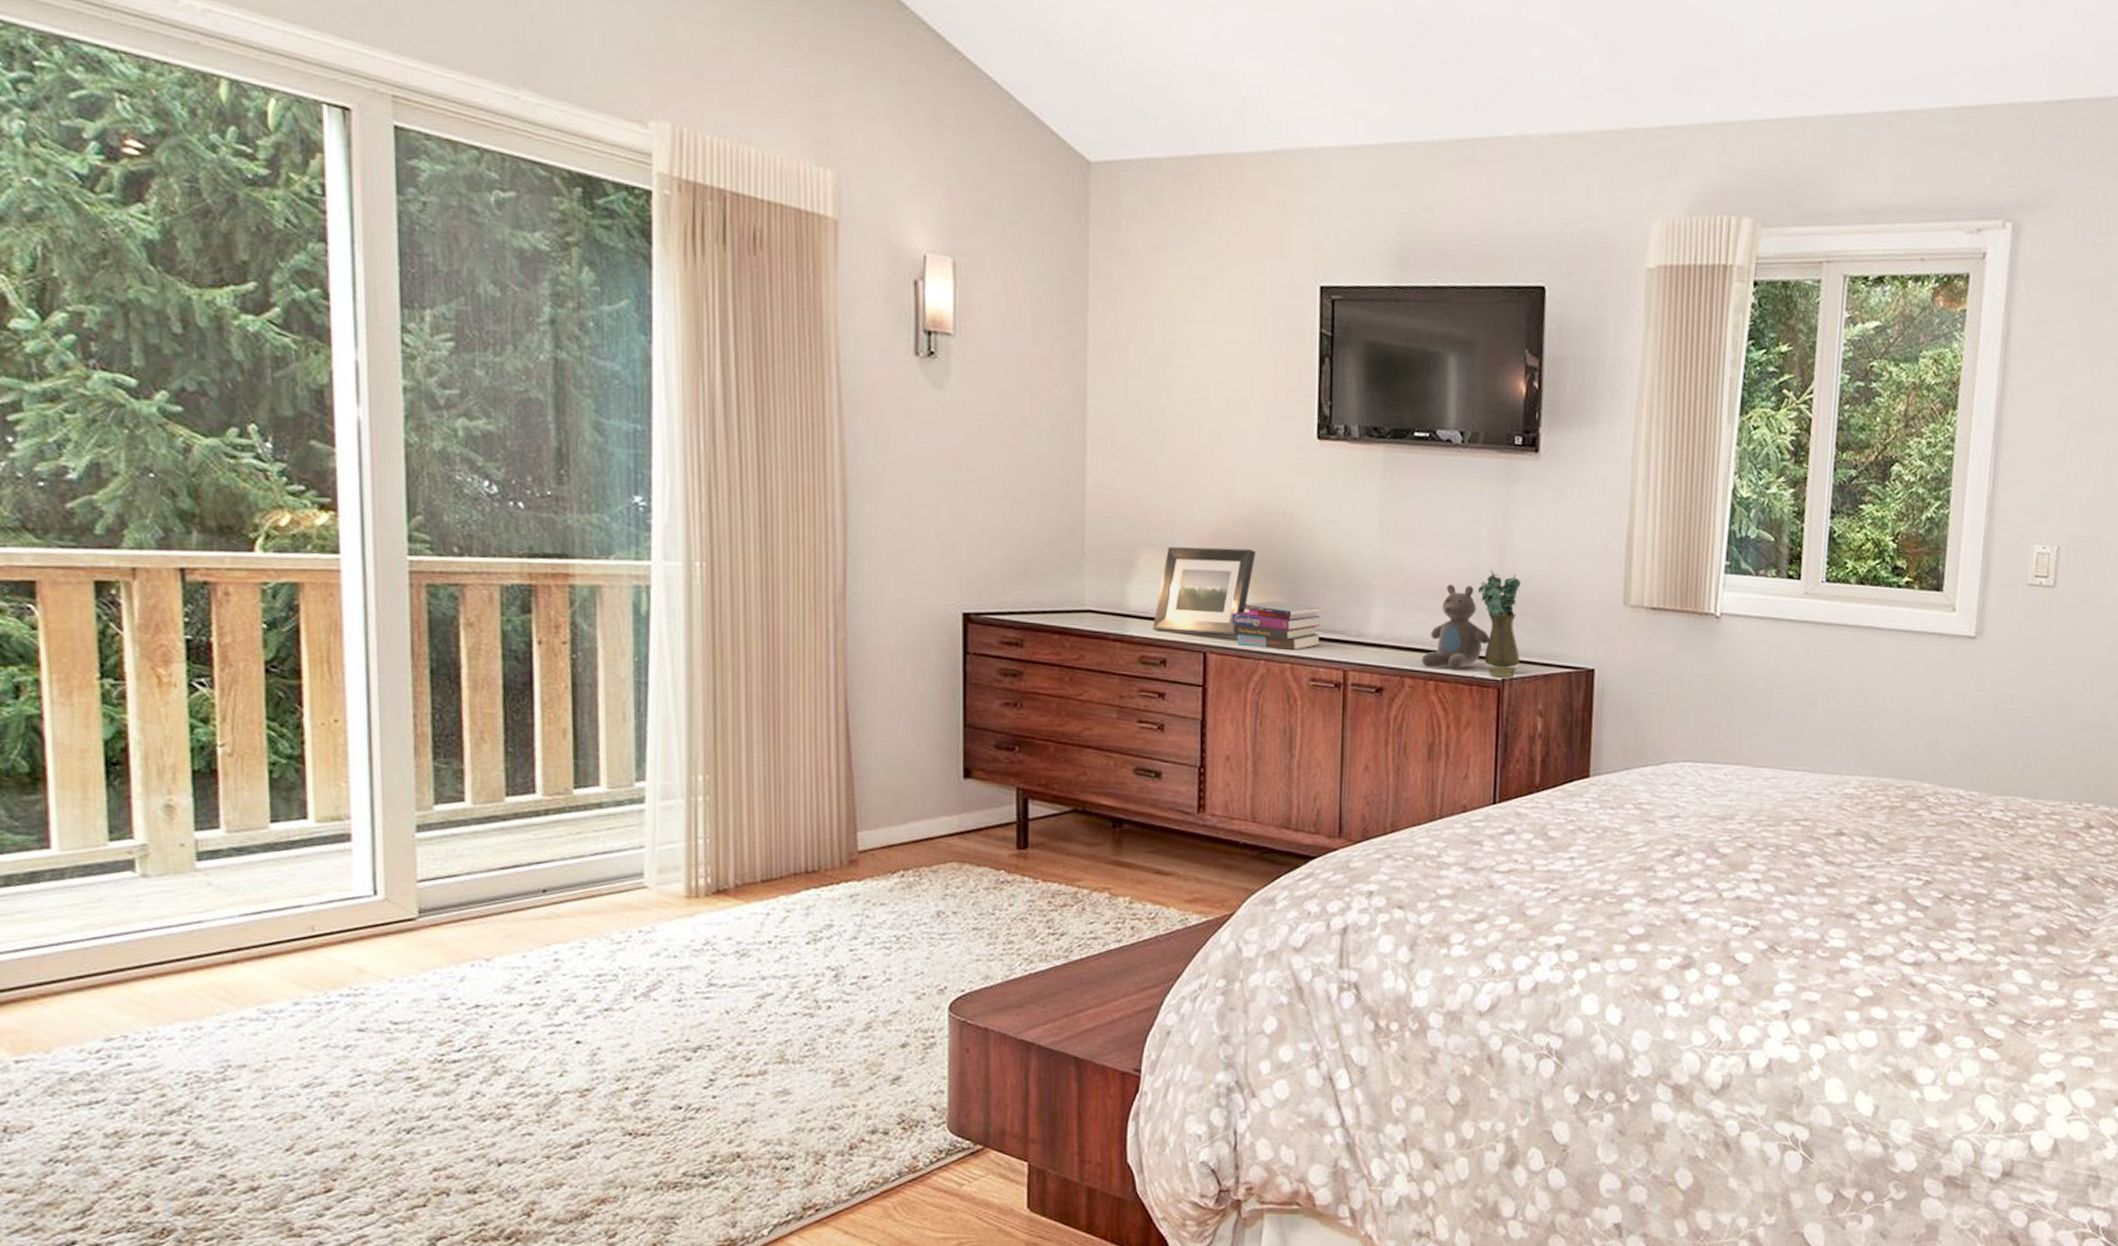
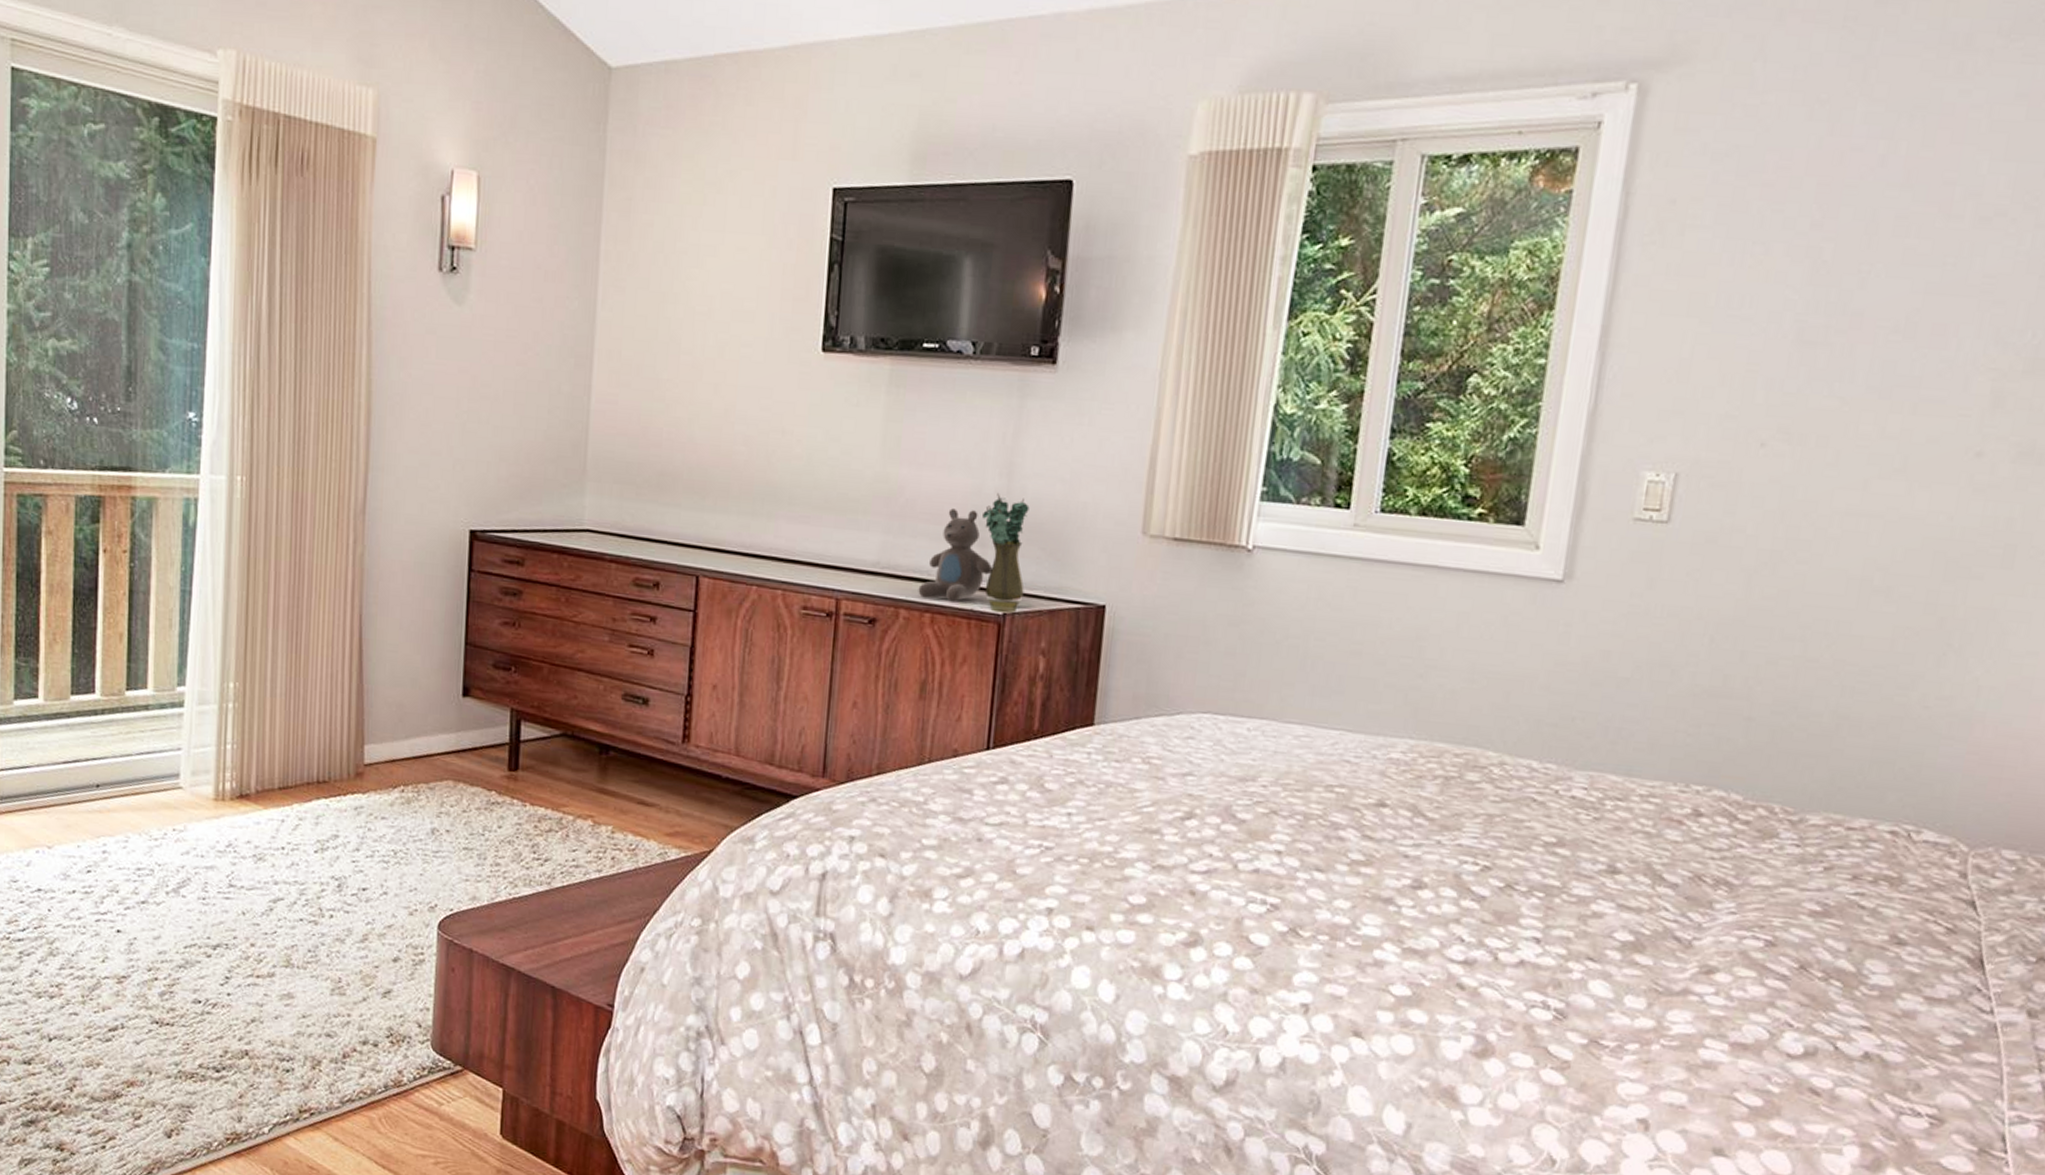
picture frame: present [1152,546,1256,636] -> none [648,465,753,560]
books: present [1231,601,1324,651] -> none [725,523,820,577]

